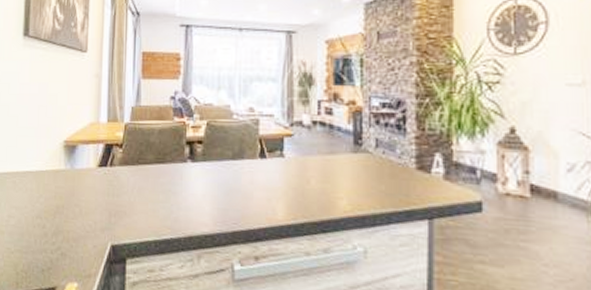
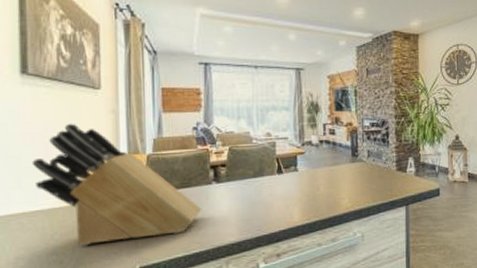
knife block: none [26,86,175,215] -> present [32,123,202,246]

